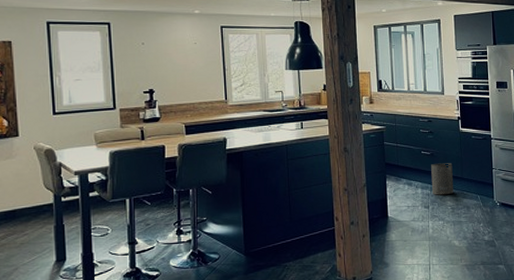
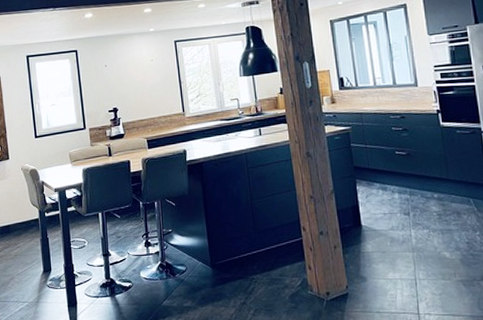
trash can: present [431,163,454,195] -> none [408,163,439,200]

